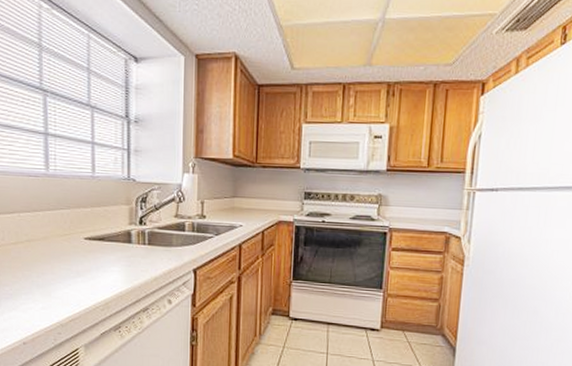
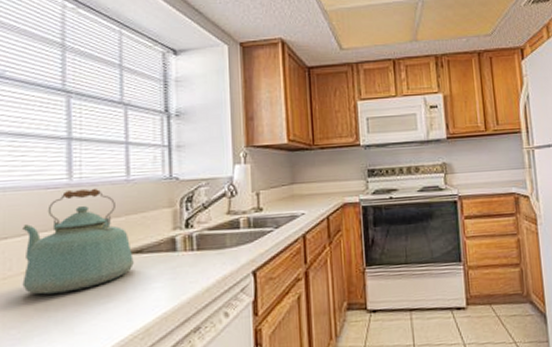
kettle: none [11,179,97,264] -> present [22,188,134,295]

